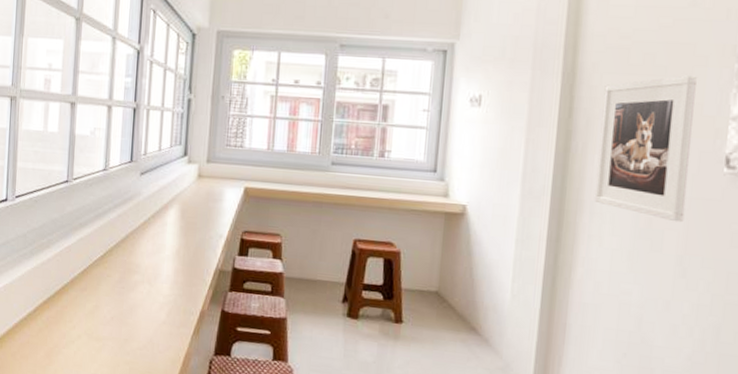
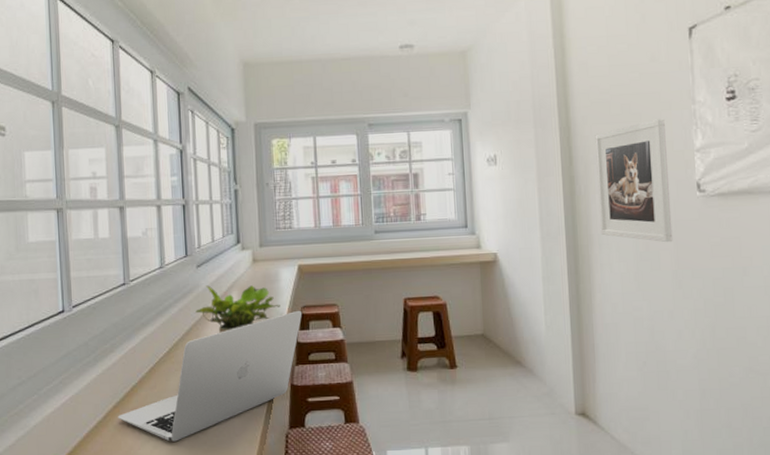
laptop: none [47,234,243,347] -> present [118,310,303,442]
potted plant: none [134,194,221,246] -> present [195,285,280,333]

